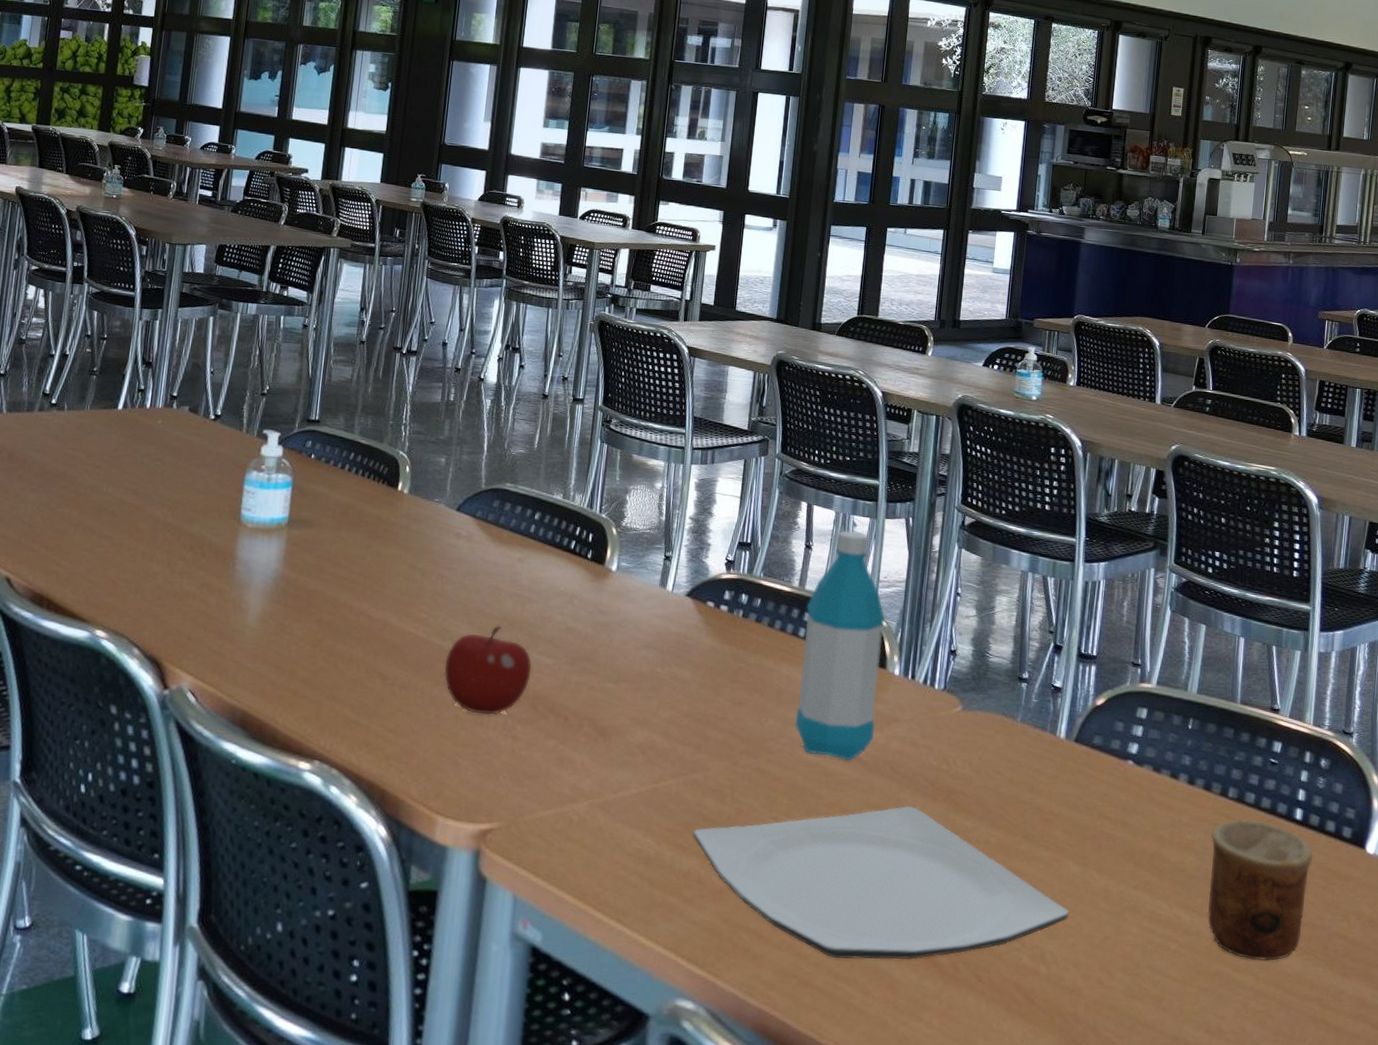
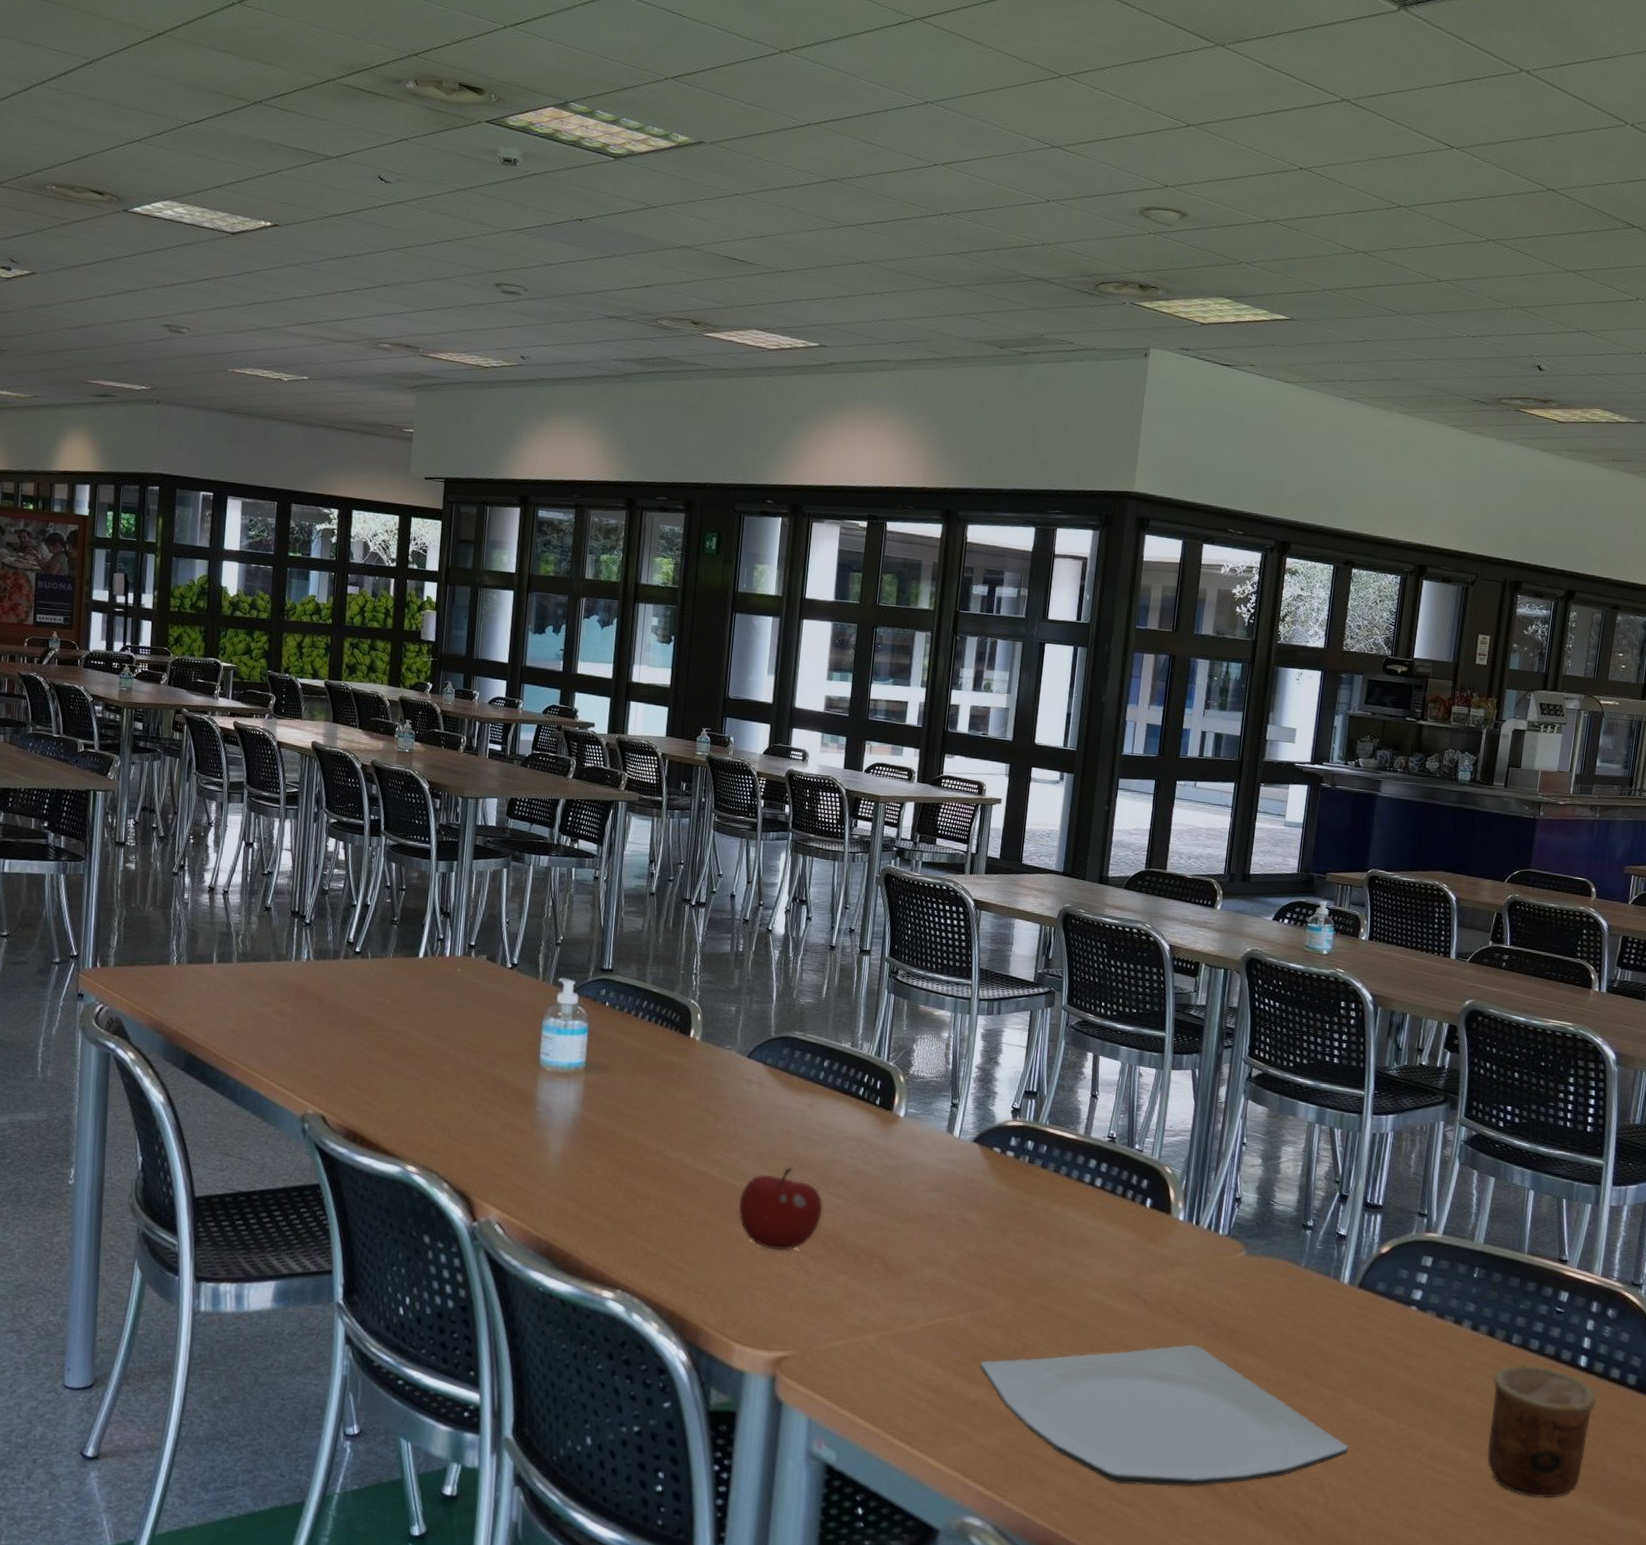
water bottle: present [795,530,885,761] -> none [1080,1080,1170,1301]

